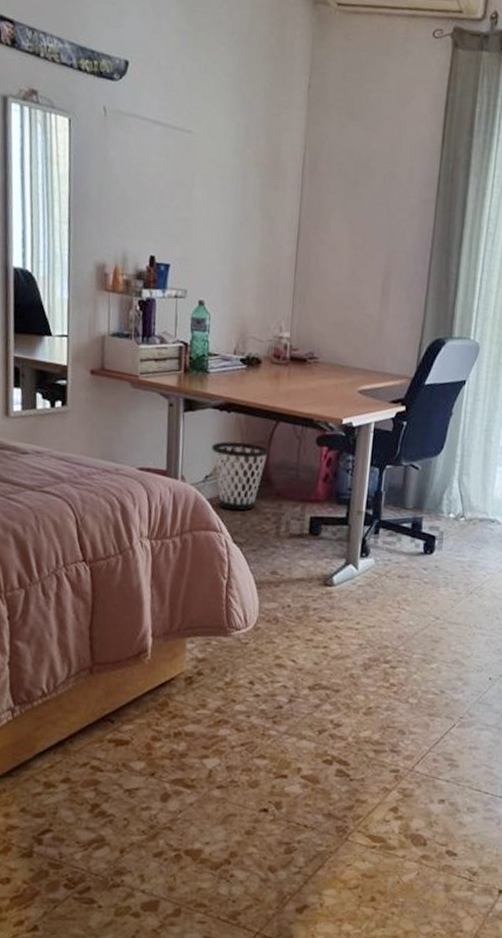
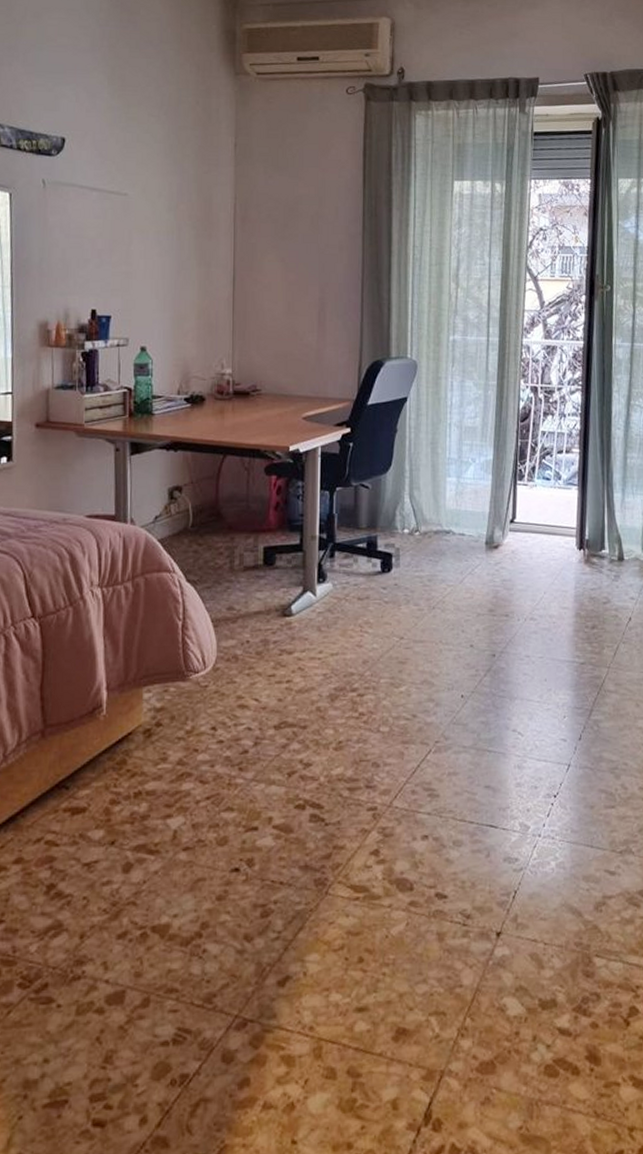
wastebasket: present [212,441,268,511] -> none [160,480,217,549]

